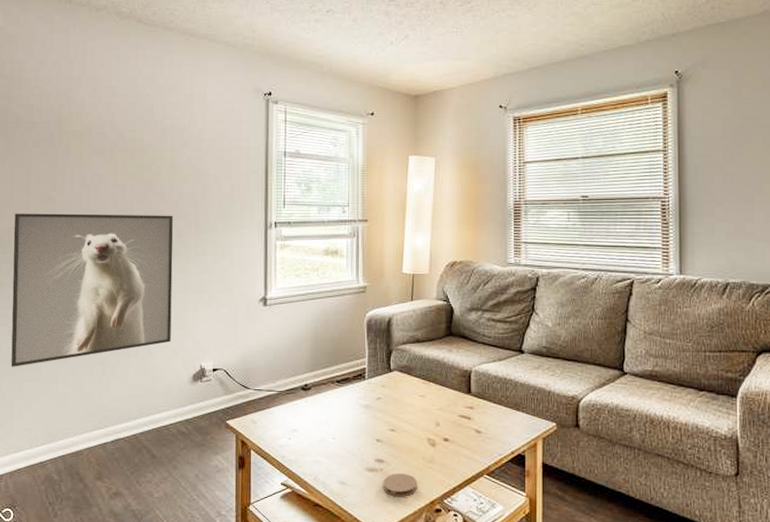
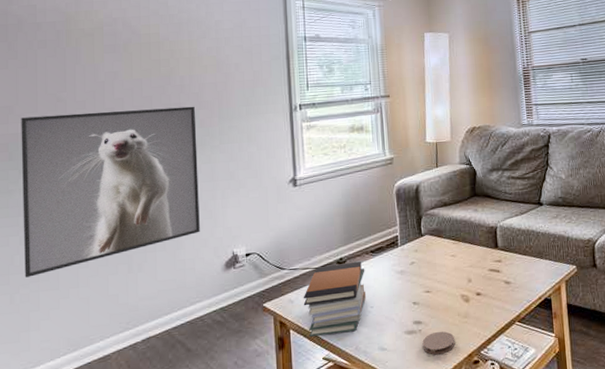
book stack: none [265,389,330,461] -> present [303,261,366,337]

